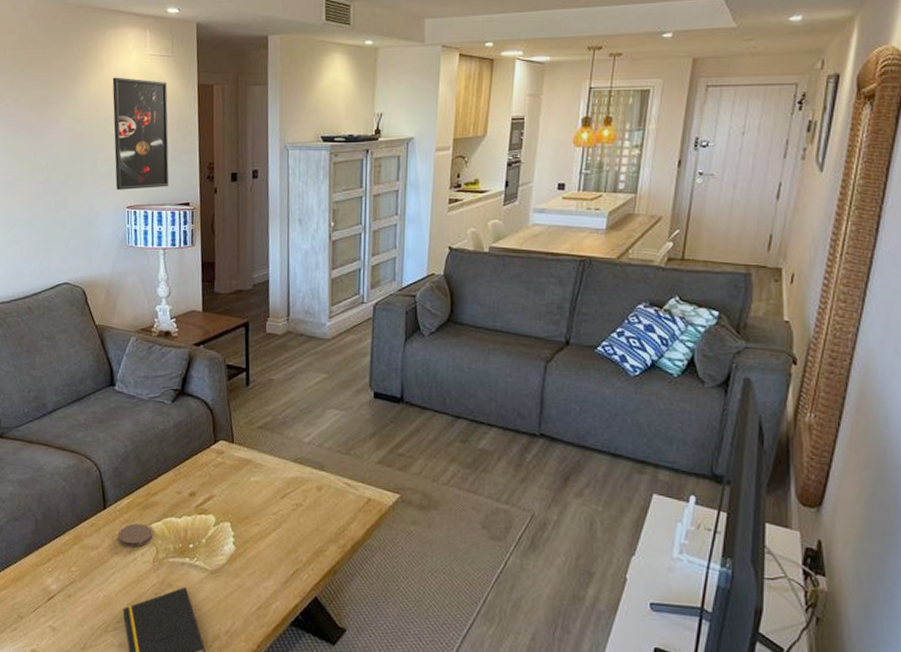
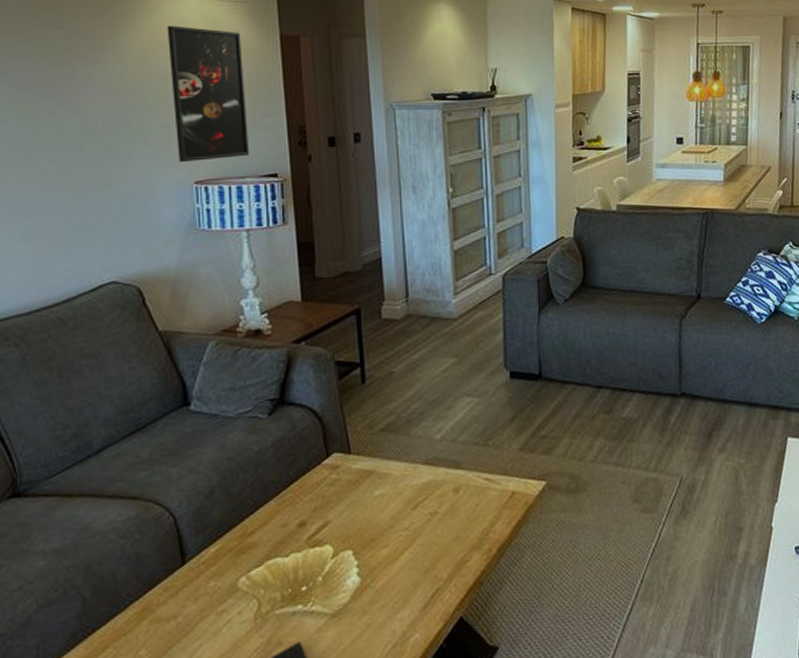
coaster: present [117,523,153,548] -> none [203,574,252,609]

